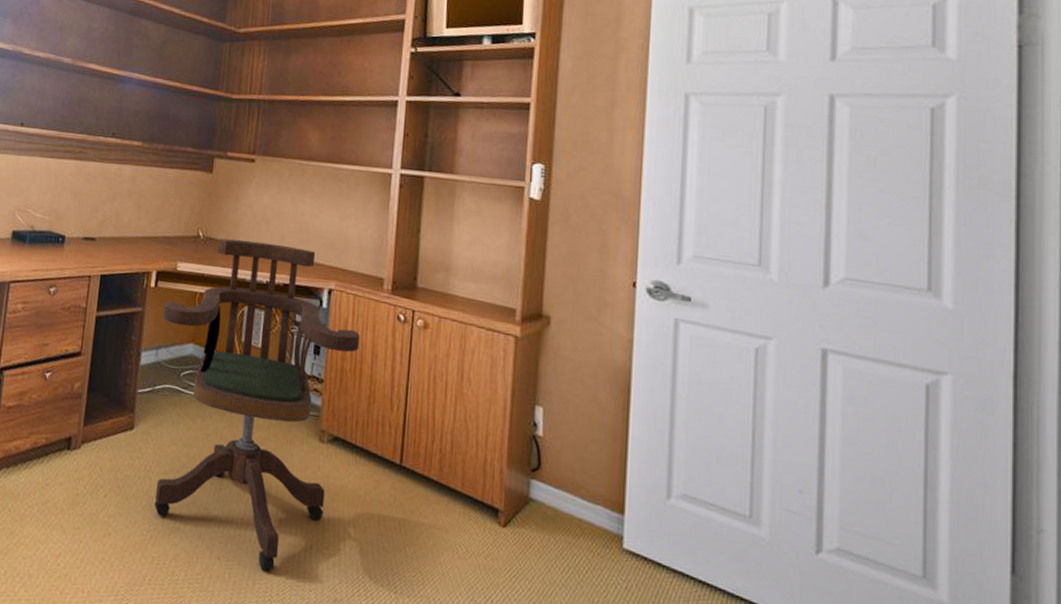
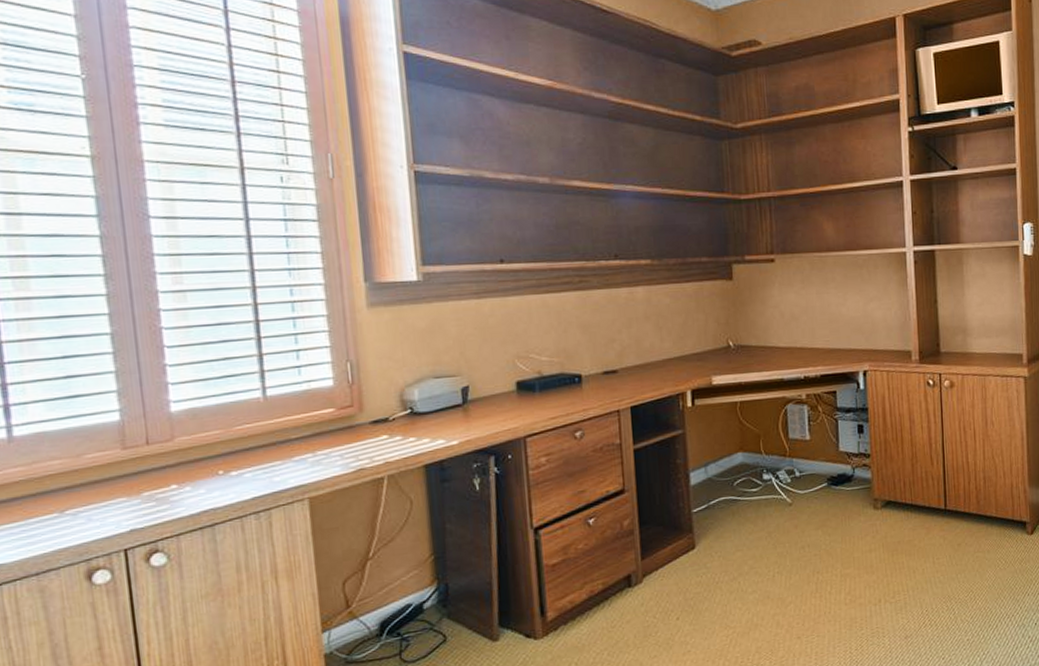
office chair: present [154,238,360,570] -> none [704,338,898,634]

